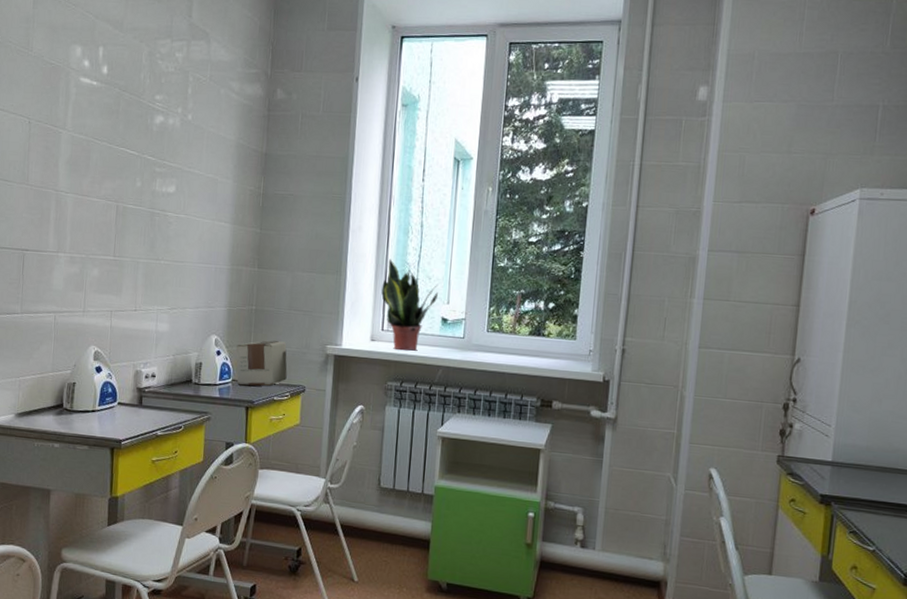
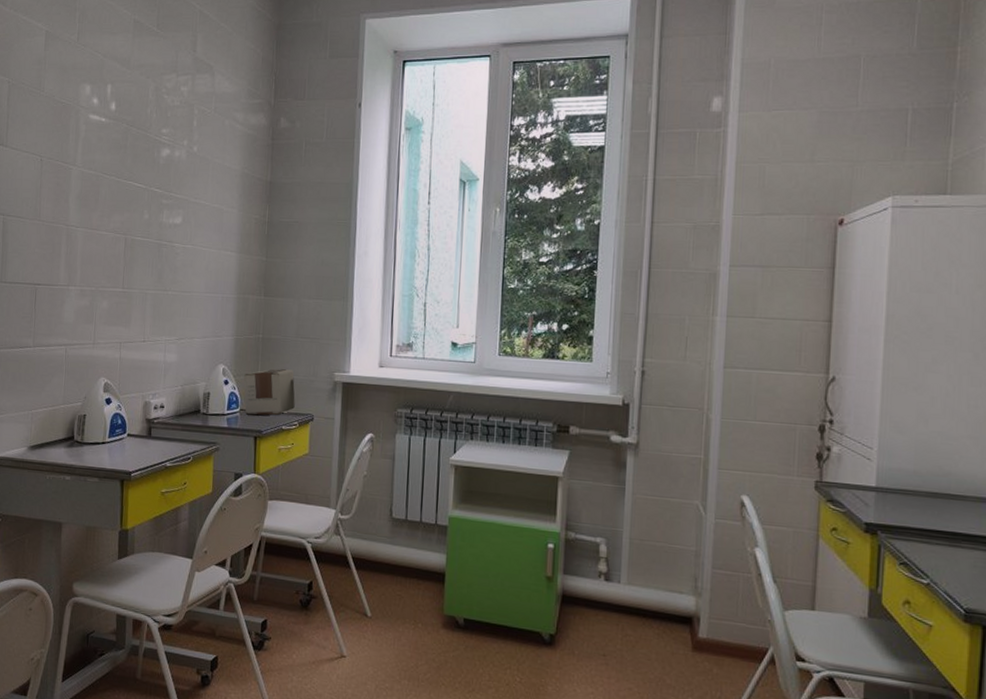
potted plant: present [381,259,439,352] -> none [389,283,447,378]

